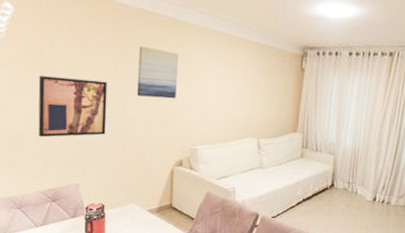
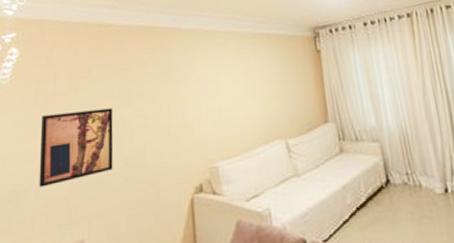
wall art: present [137,46,179,99] -> none [143,61,187,117]

